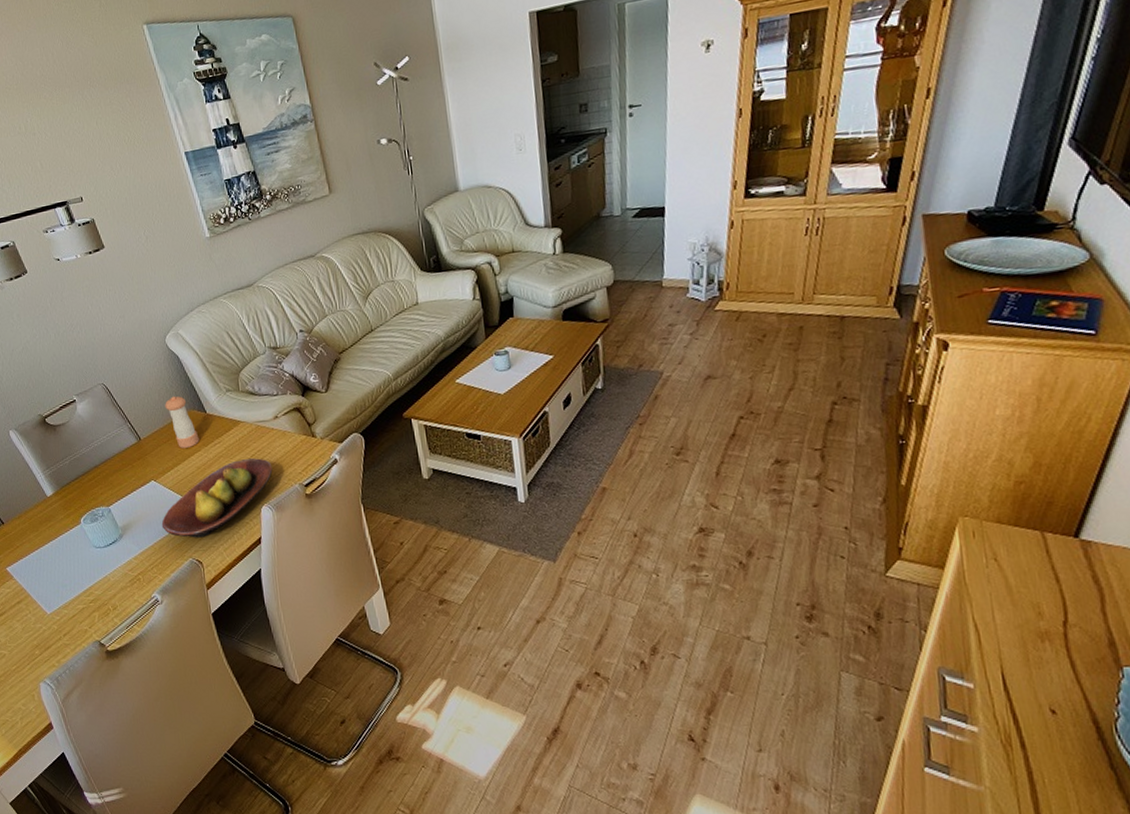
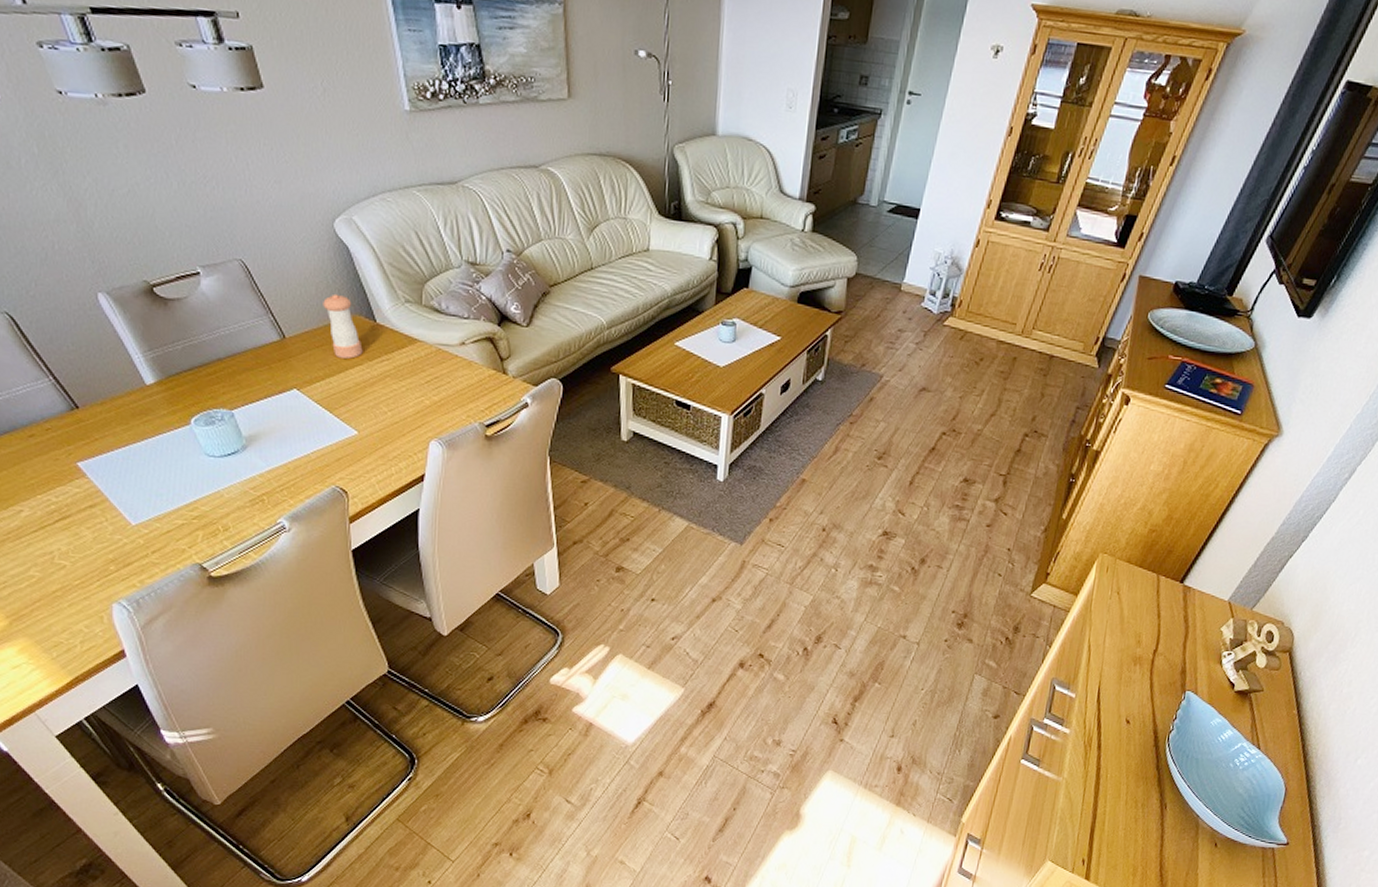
fruit bowl: present [161,457,273,538] -> none [300,383,450,465]

